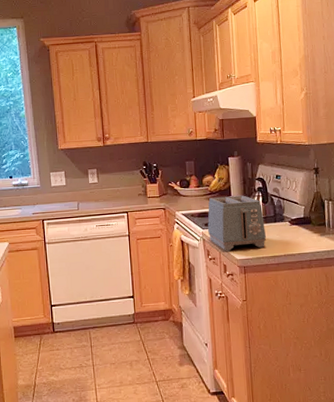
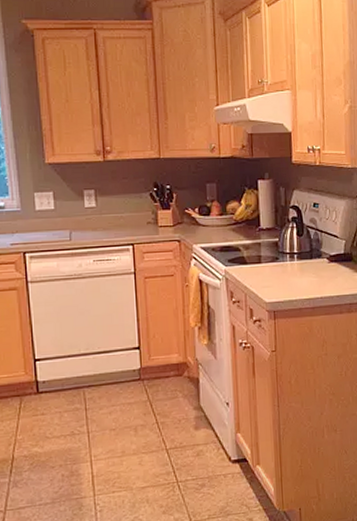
toaster: present [207,195,266,251] -> none [231,226,300,293]

